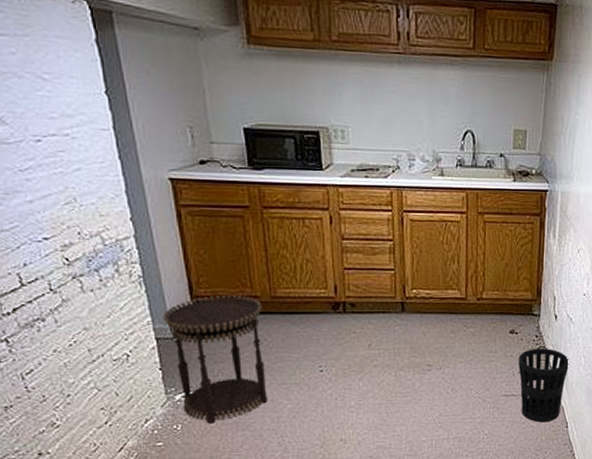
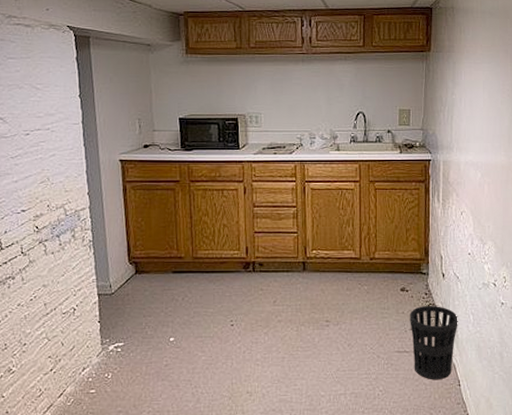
side table: present [163,294,267,424] -> none [105,256,185,373]

